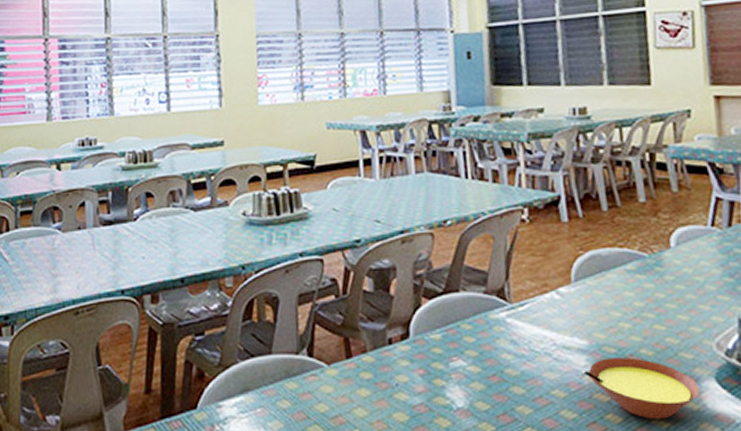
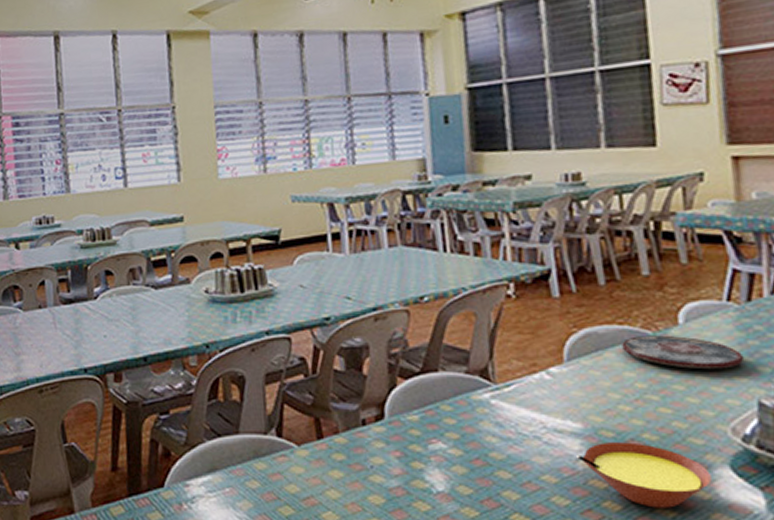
plate: none [622,257,727,289] -> present [622,335,745,370]

